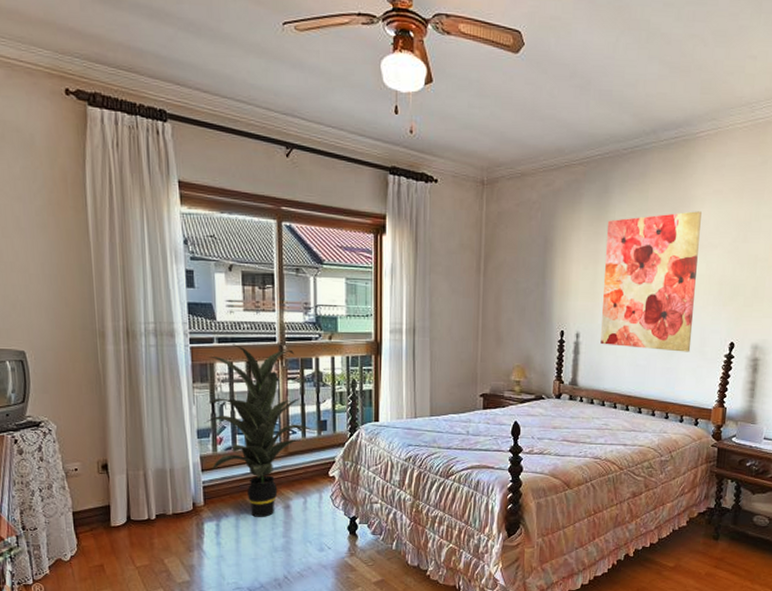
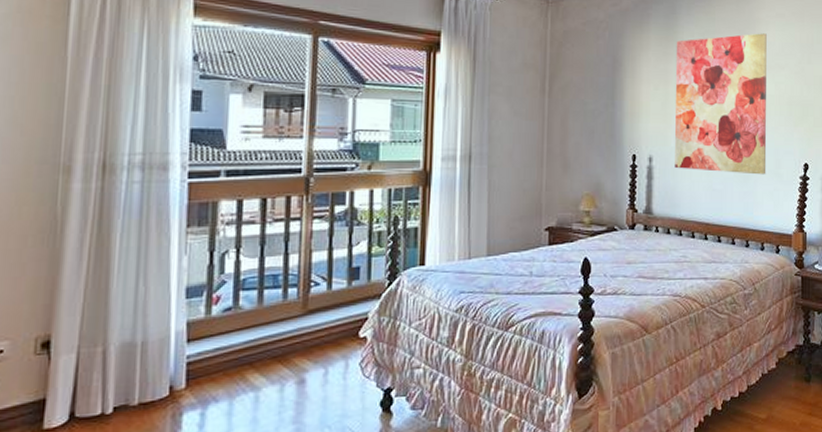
indoor plant: present [204,344,315,517] -> none [197,177,344,399]

